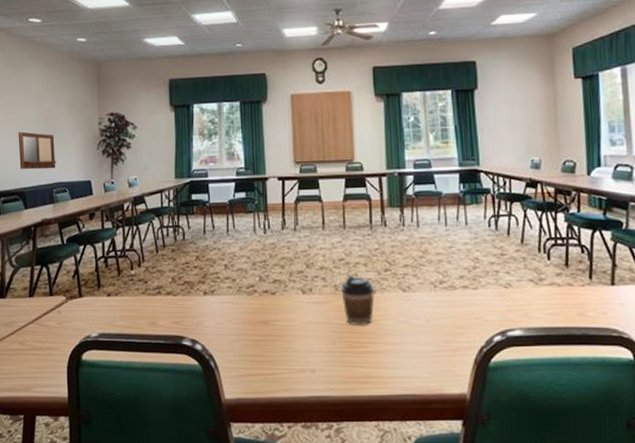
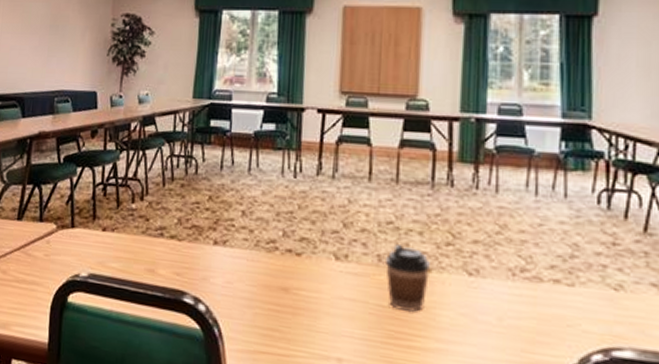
writing board: present [18,131,56,170] -> none [21,28,62,74]

